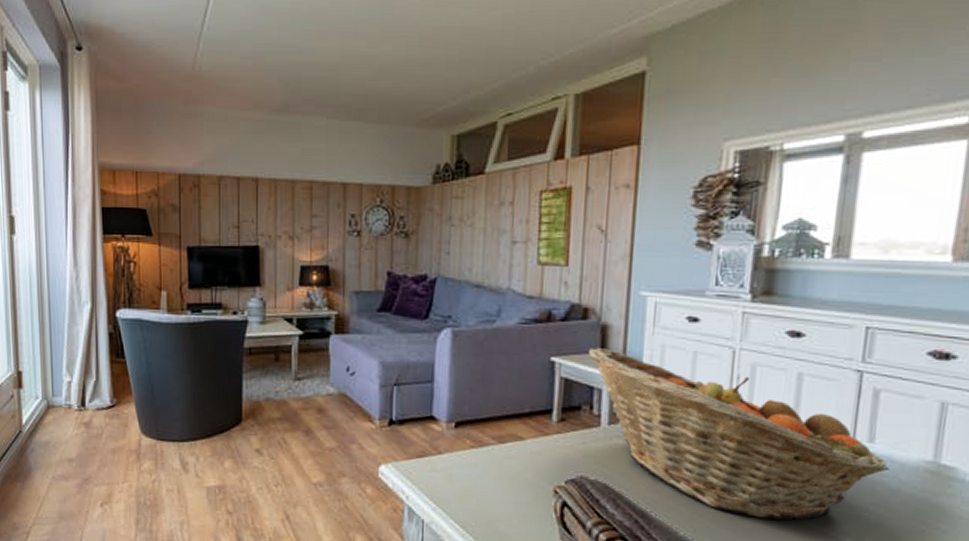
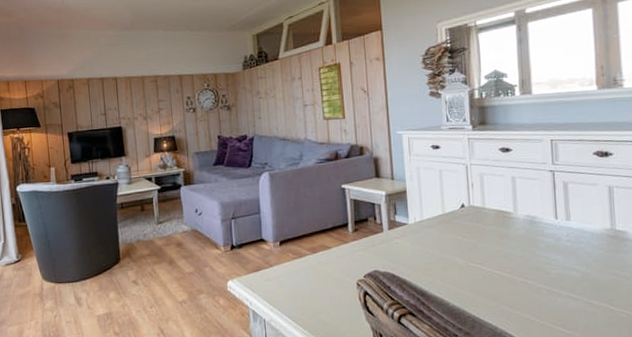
fruit basket: present [588,347,890,521] -> none [367,174,584,286]

